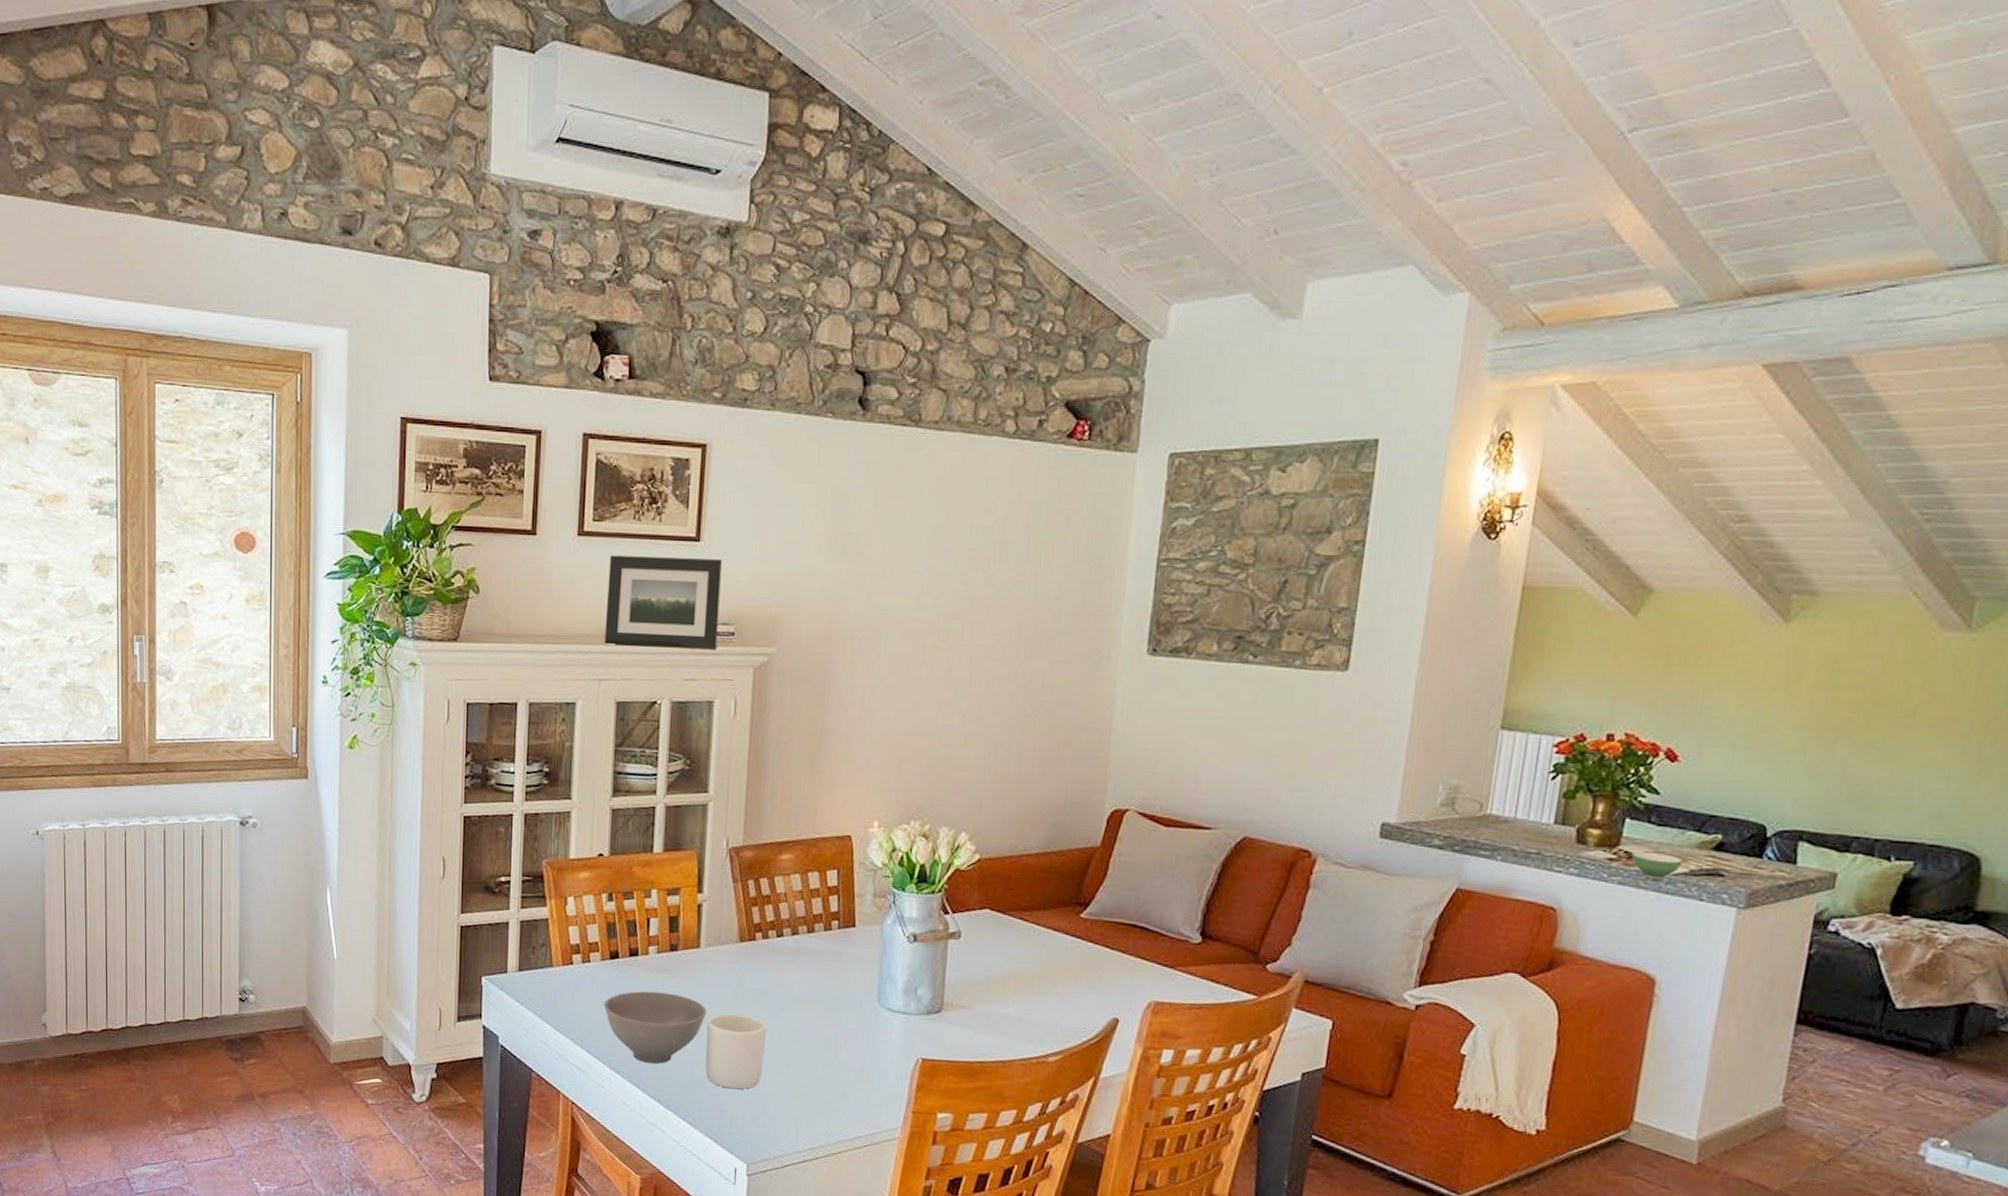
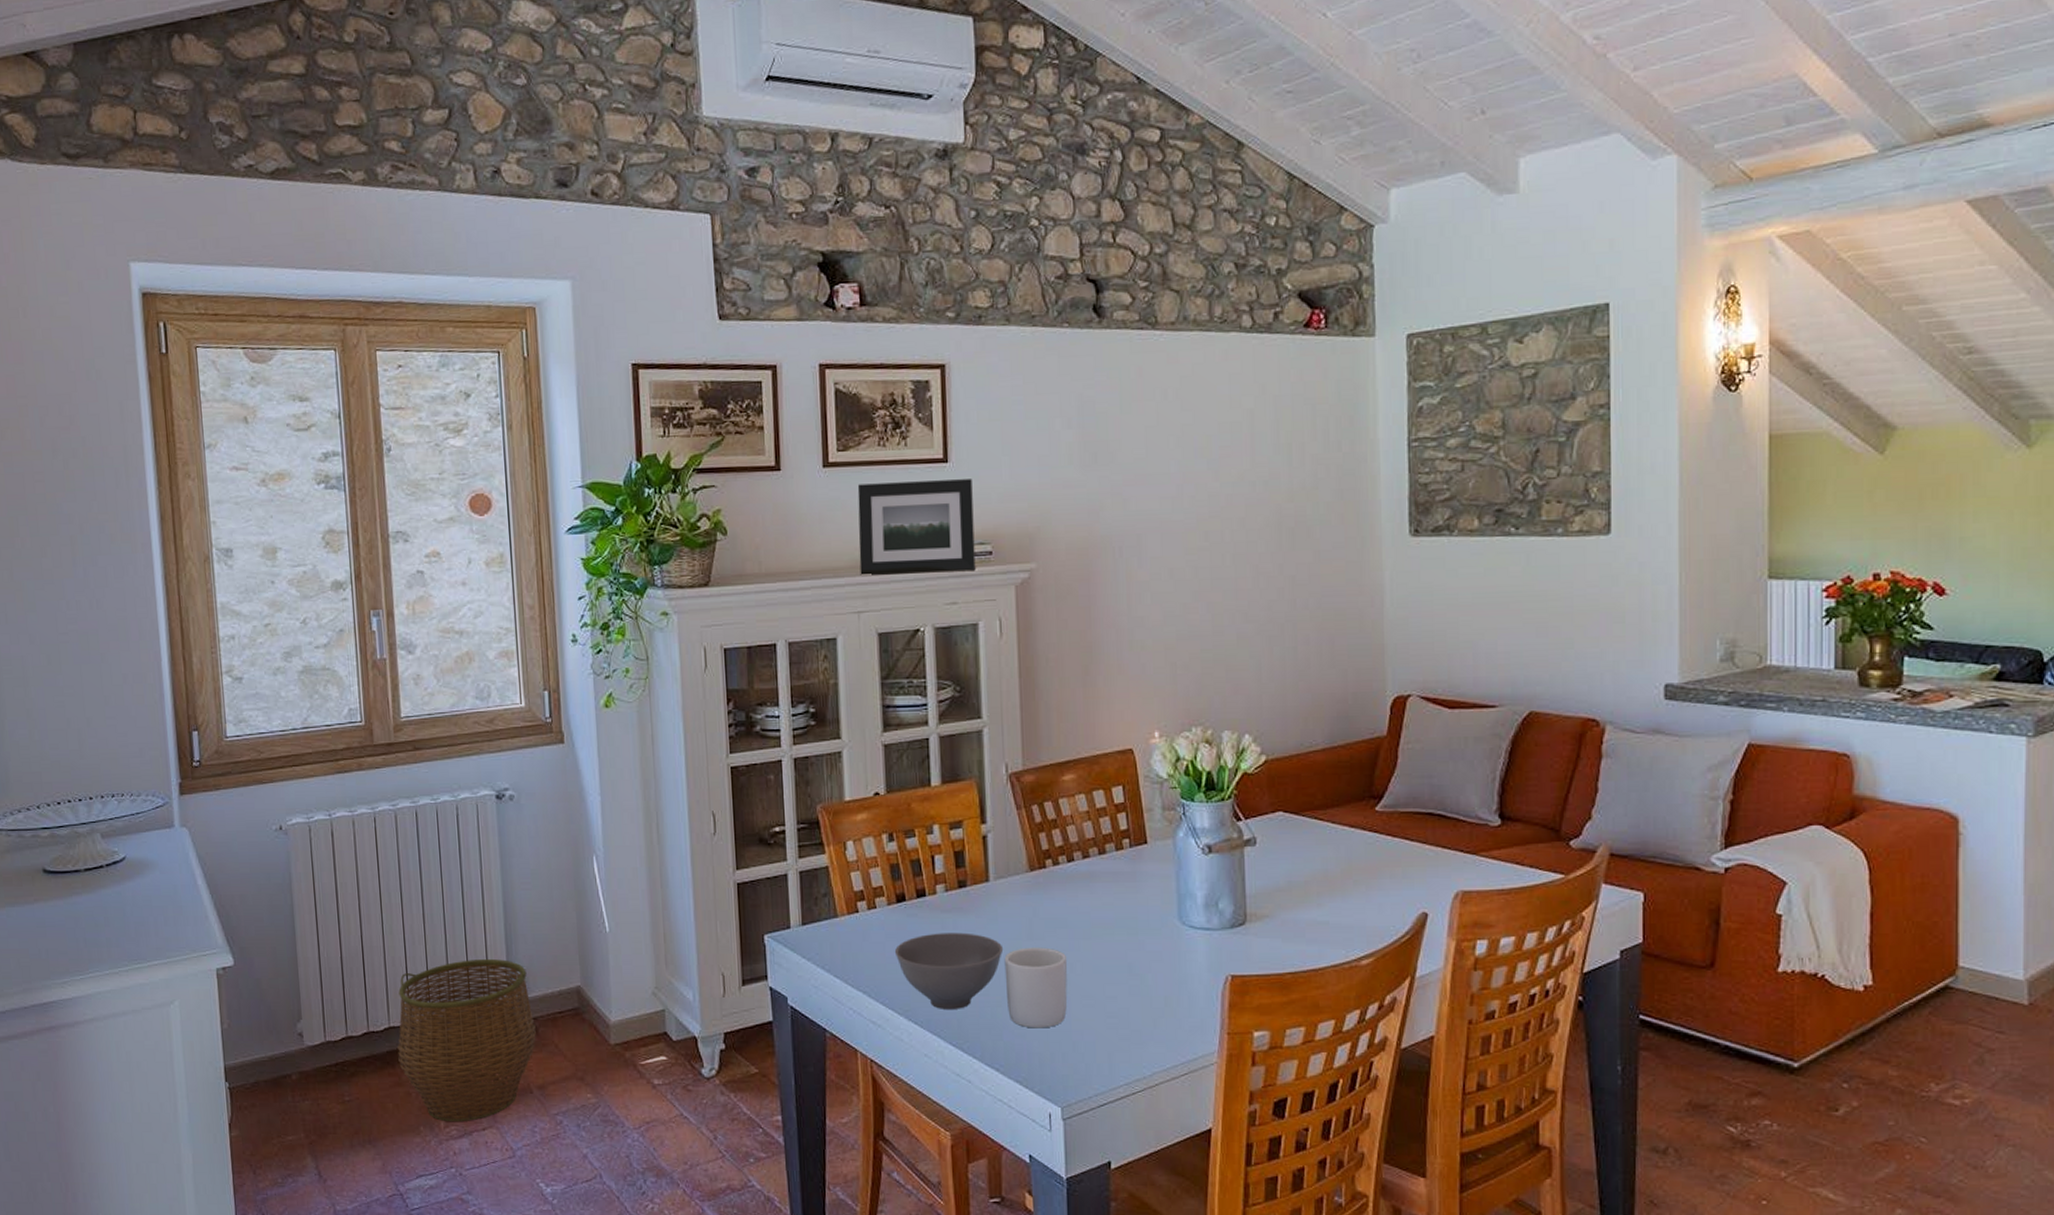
basket: none [133,972,262,1119] -> present [397,959,536,1122]
bowl: present [1631,851,1683,880] -> none [1915,688,1966,716]

